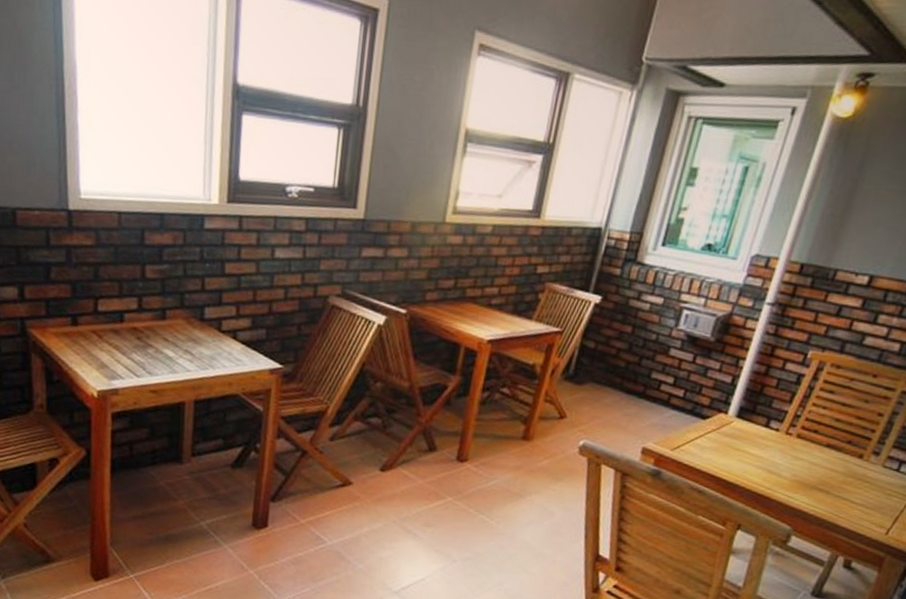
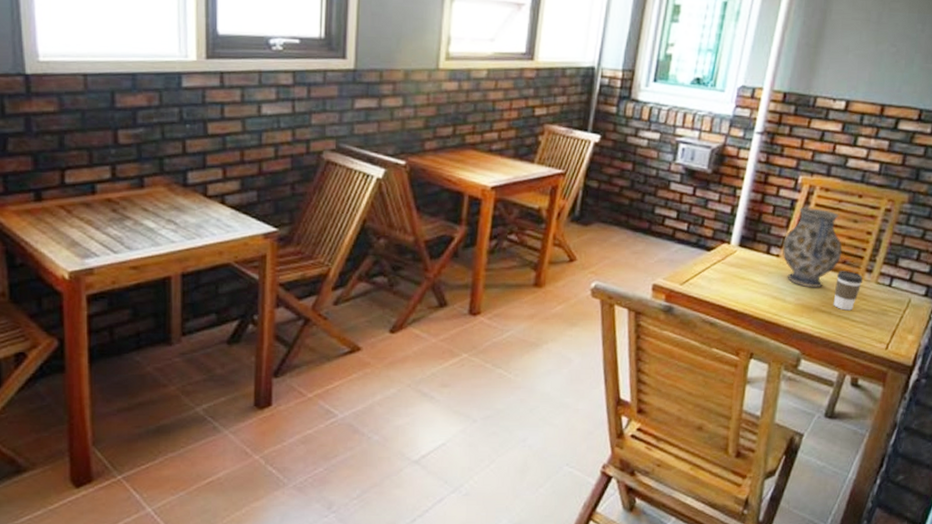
ewer: none [782,383,849,466] -> present [782,207,843,288]
coffee cup: none [832,450,869,492] -> present [833,271,863,311]

